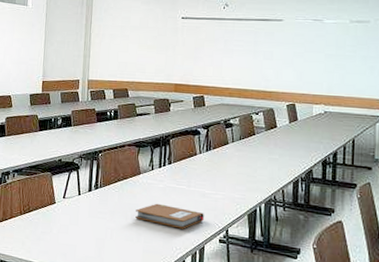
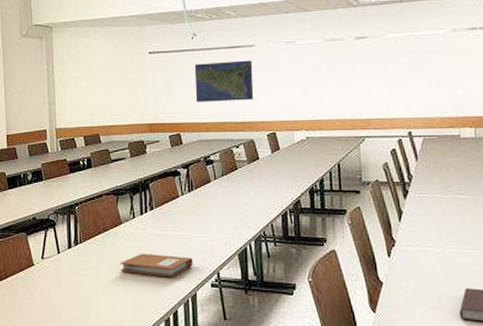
map: none [221,32,279,71] -> present [194,60,254,103]

